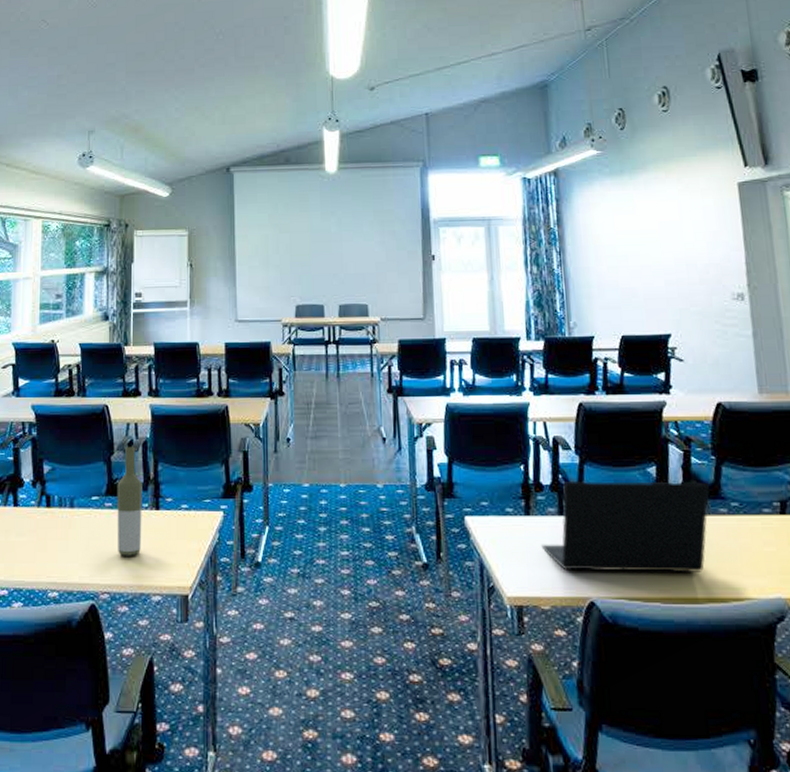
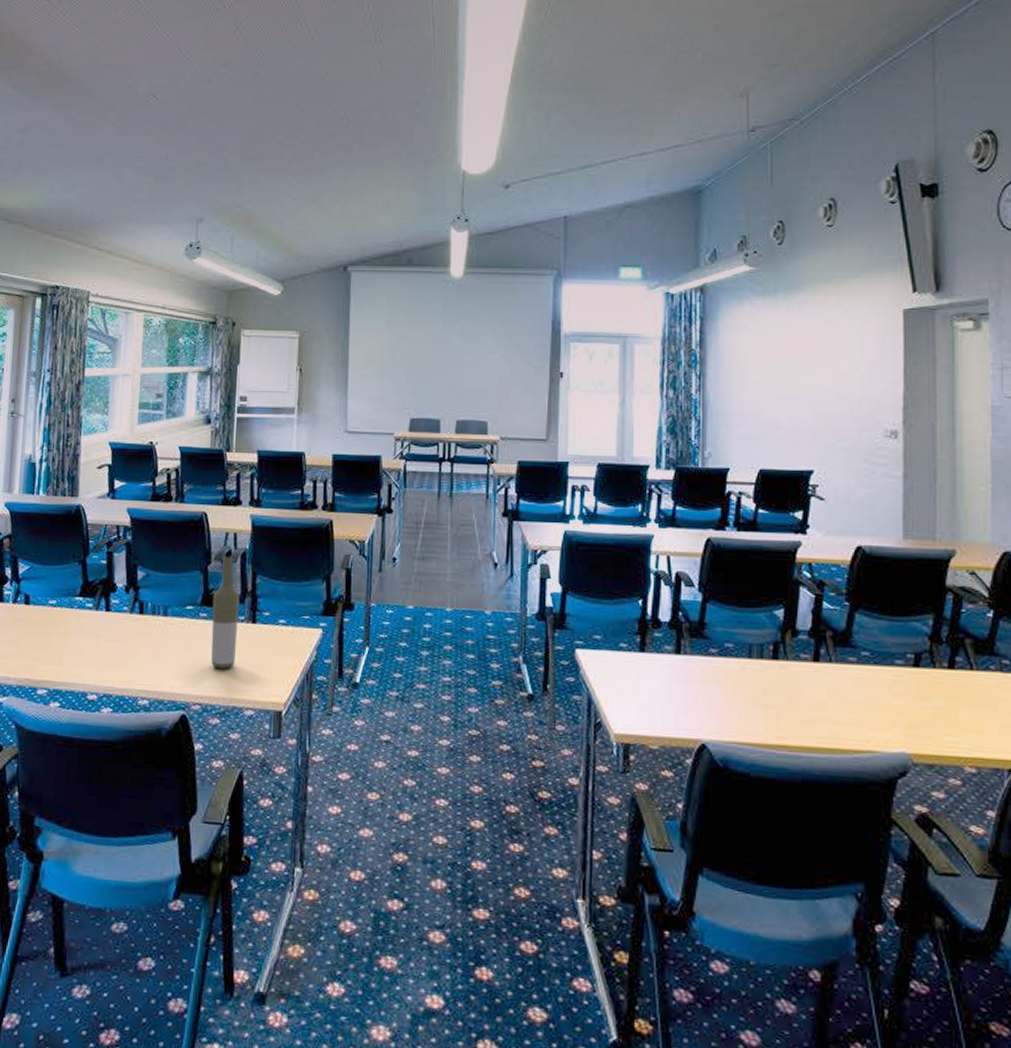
laptop: present [541,481,709,574] -> none [654,619,839,722]

